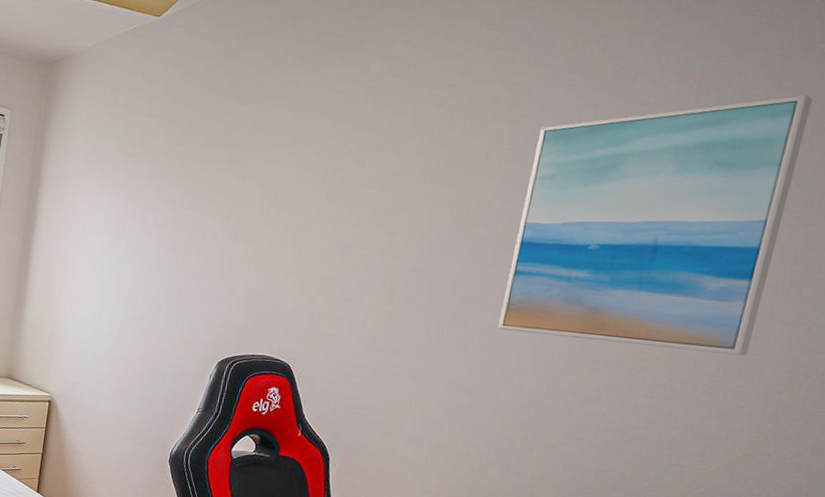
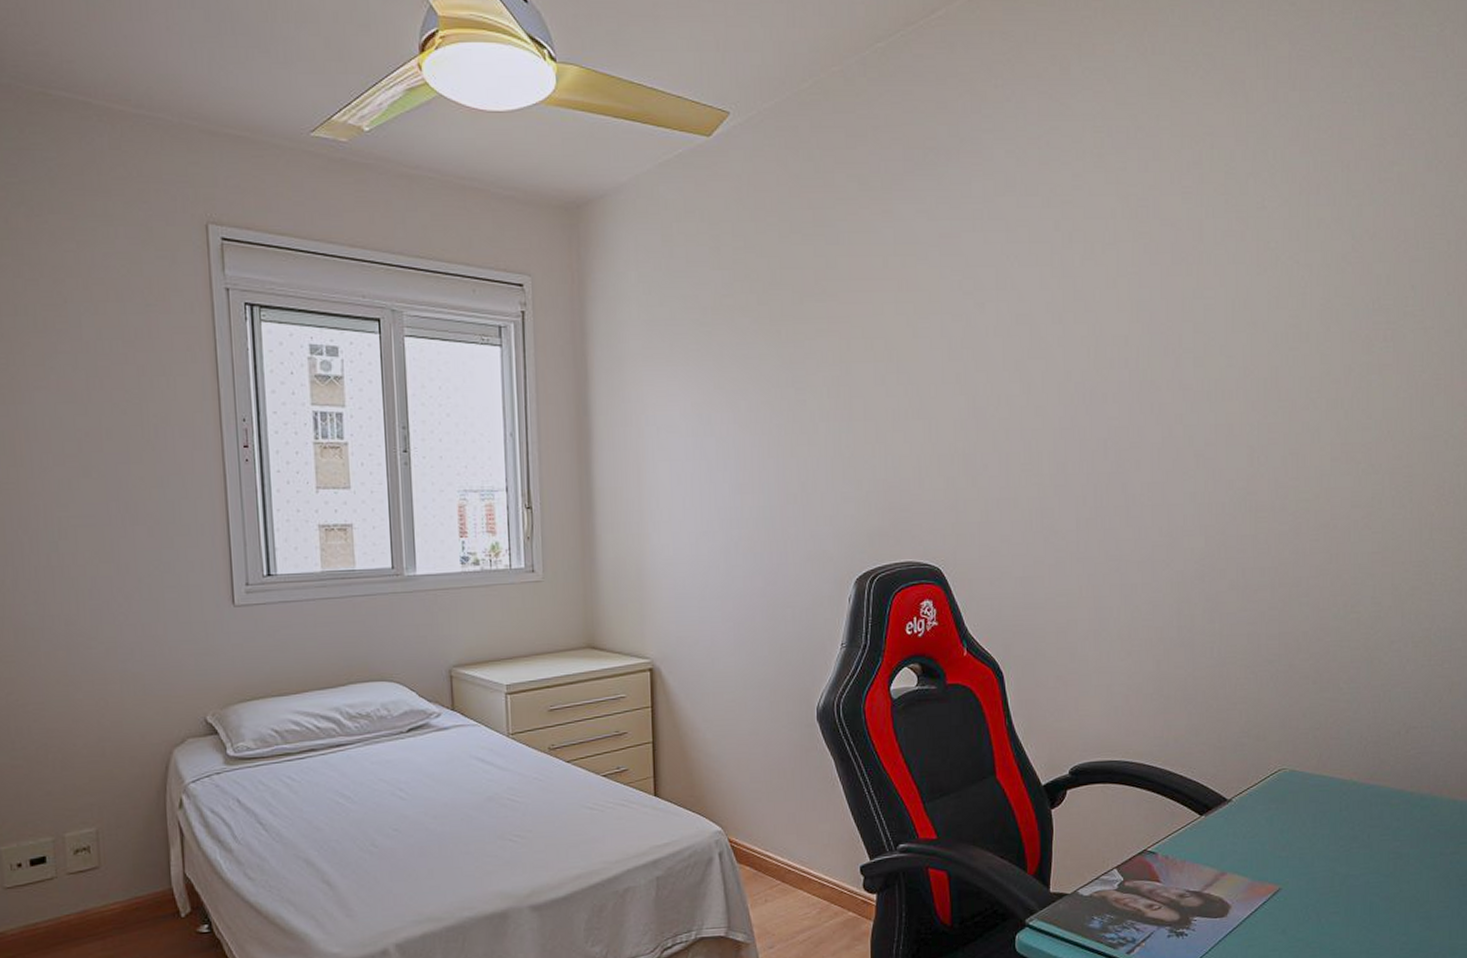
wall art: present [497,94,812,356] -> none [1156,186,1411,487]

